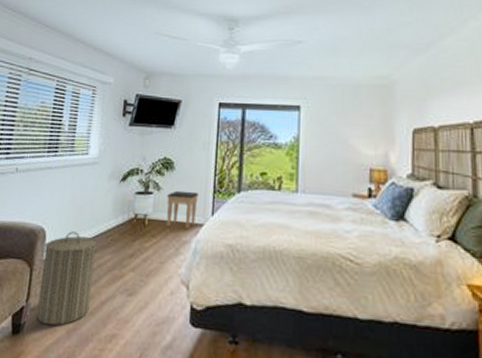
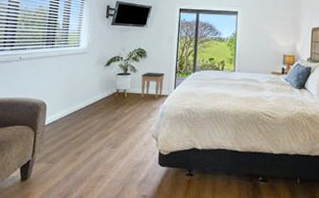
laundry hamper: present [37,231,99,326] -> none [41,104,89,173]

